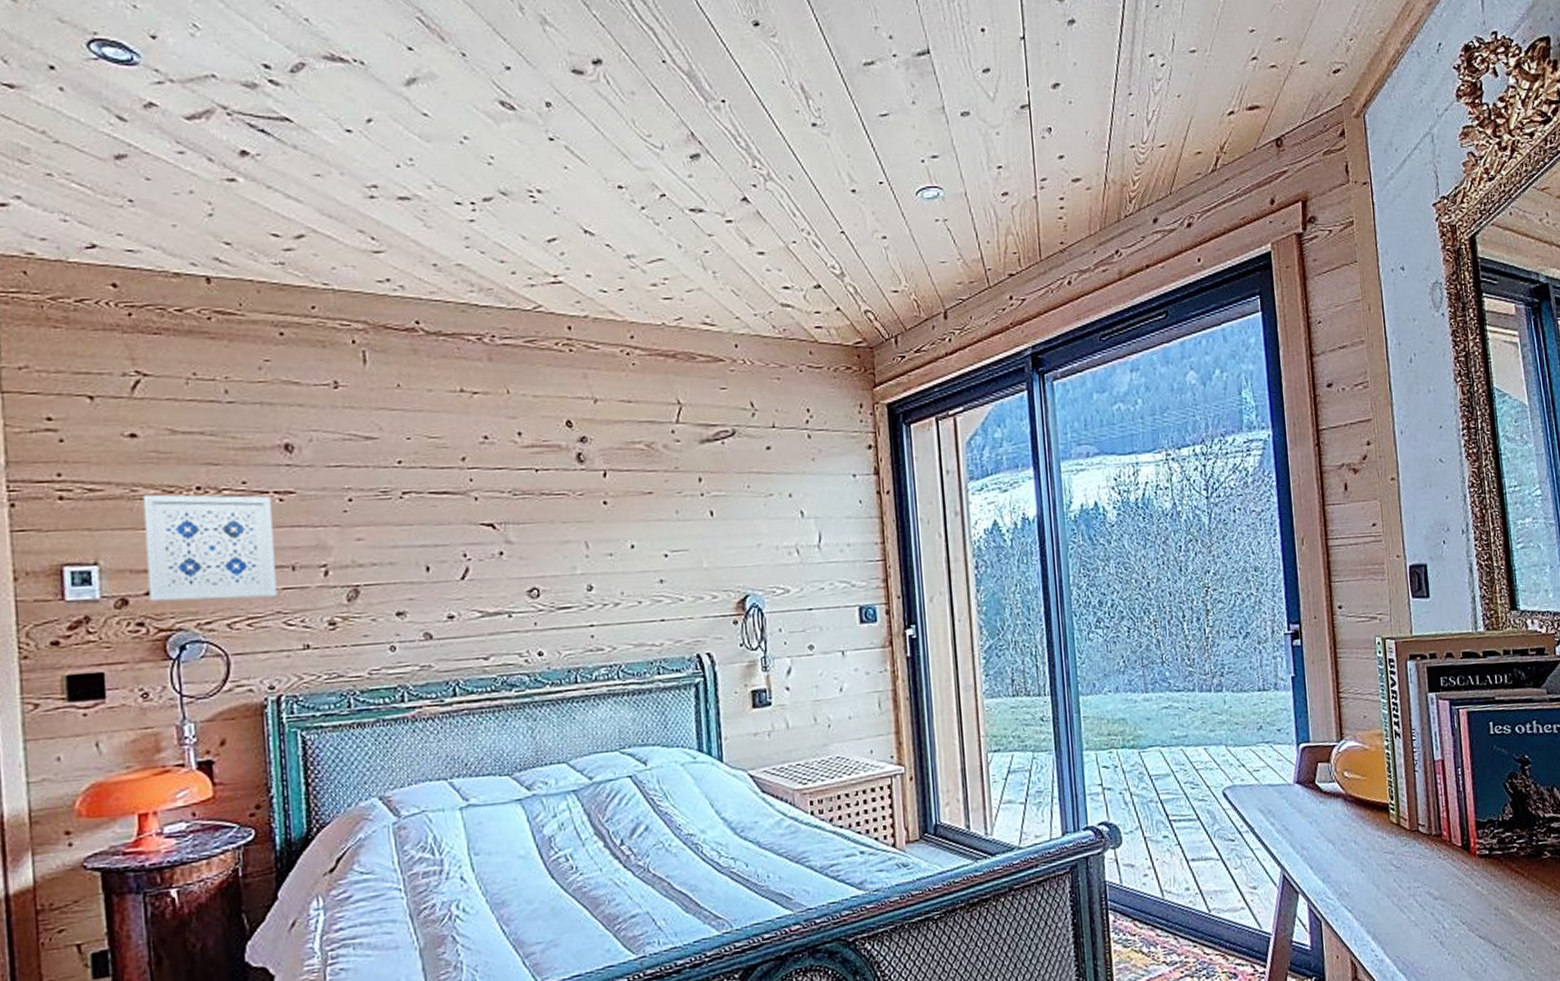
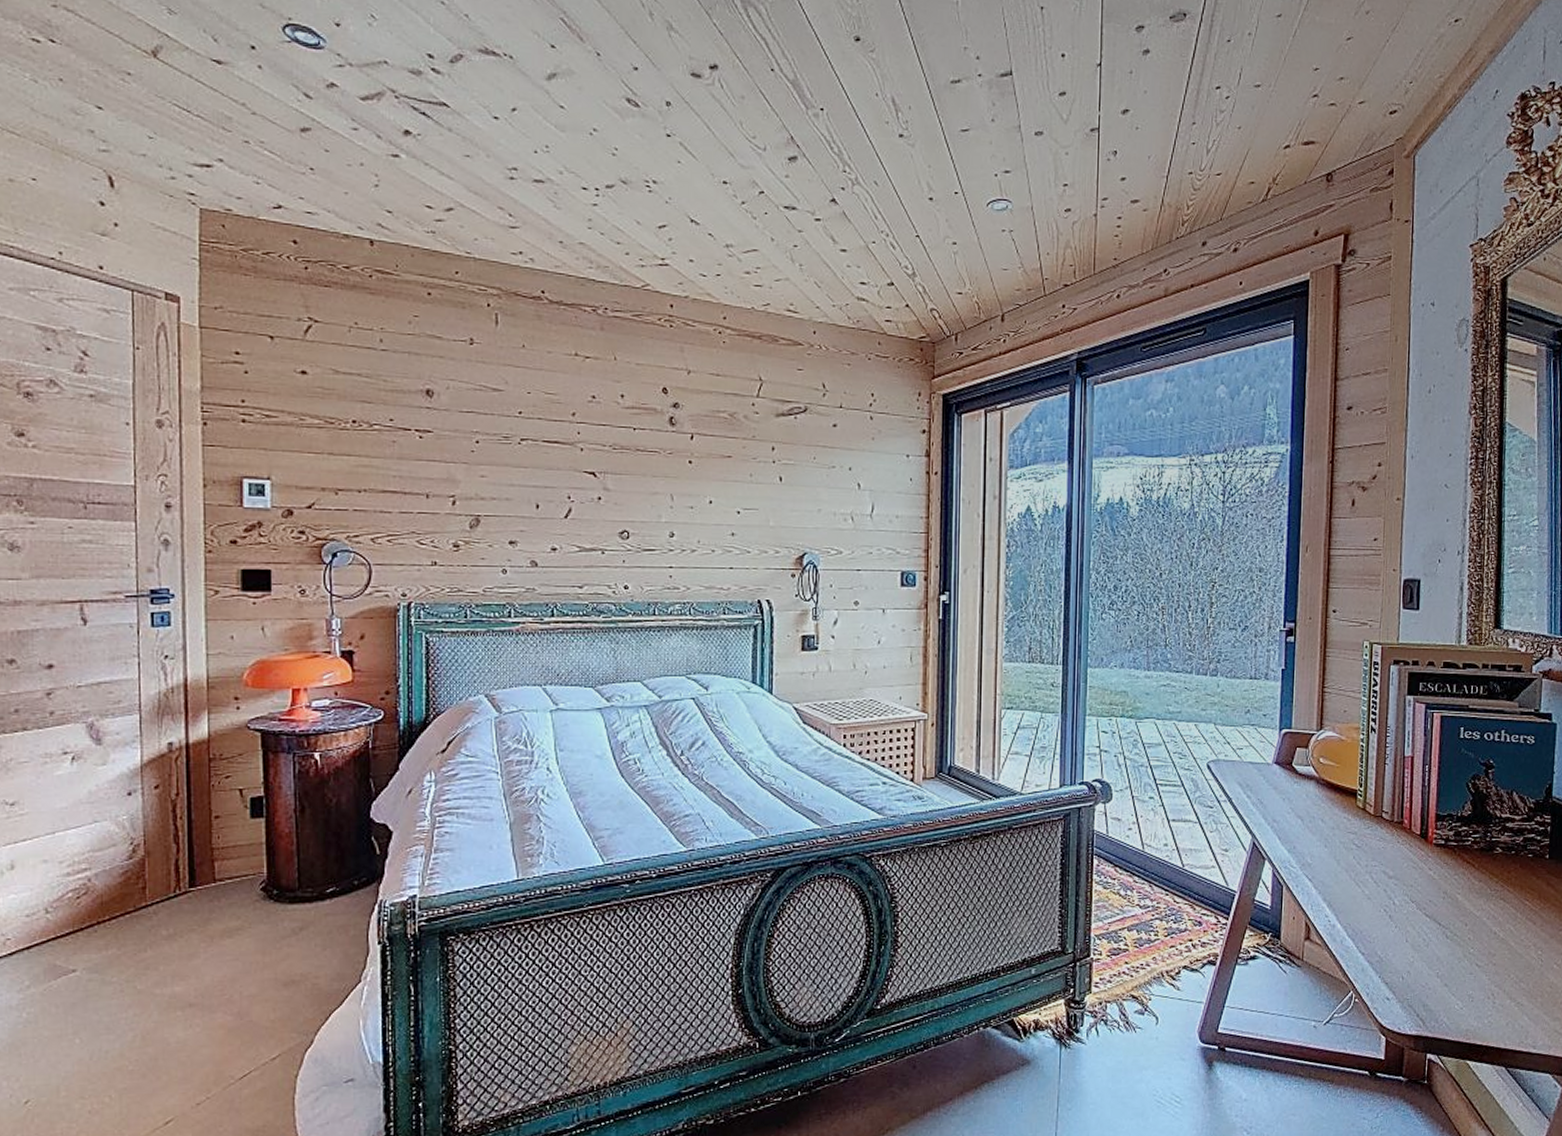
wall art: present [142,494,277,602] -> none [309,423,412,519]

